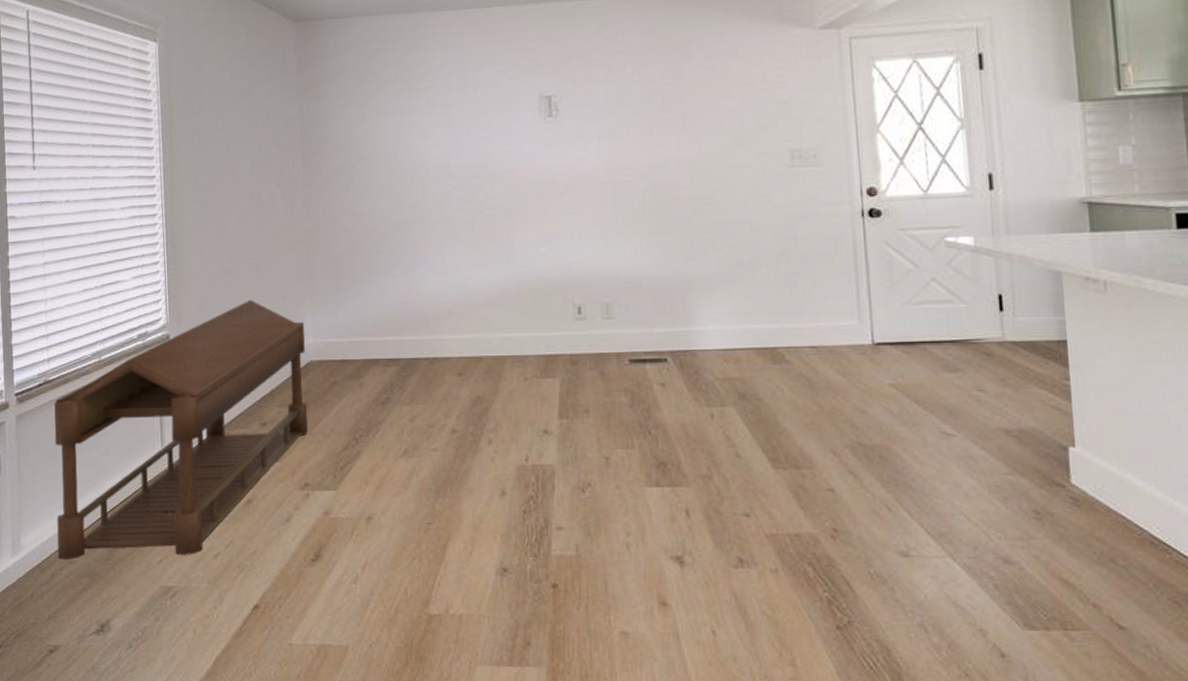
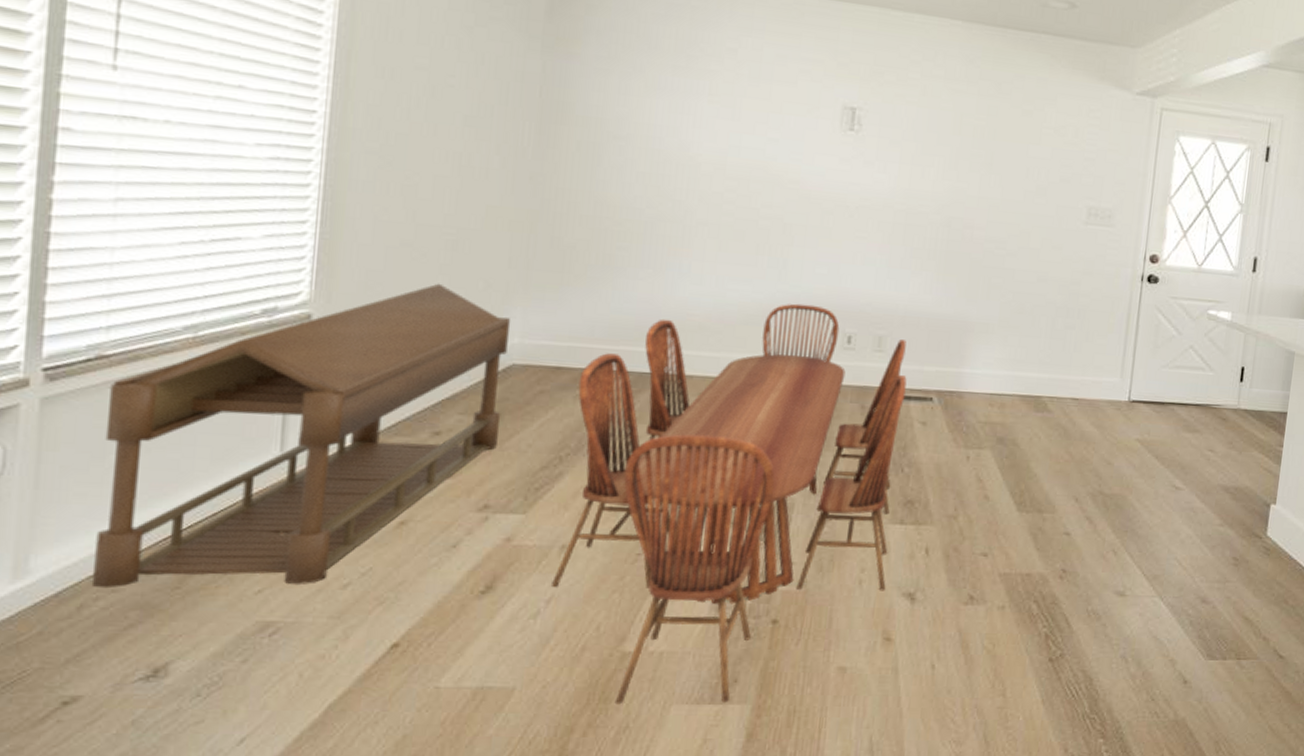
dining set: none [361,281,653,666] -> present [552,303,907,705]

